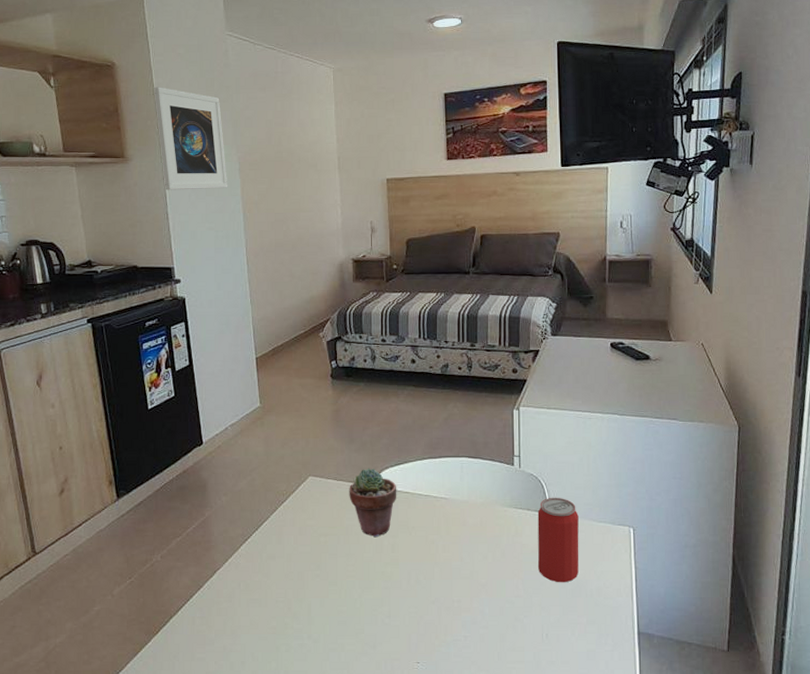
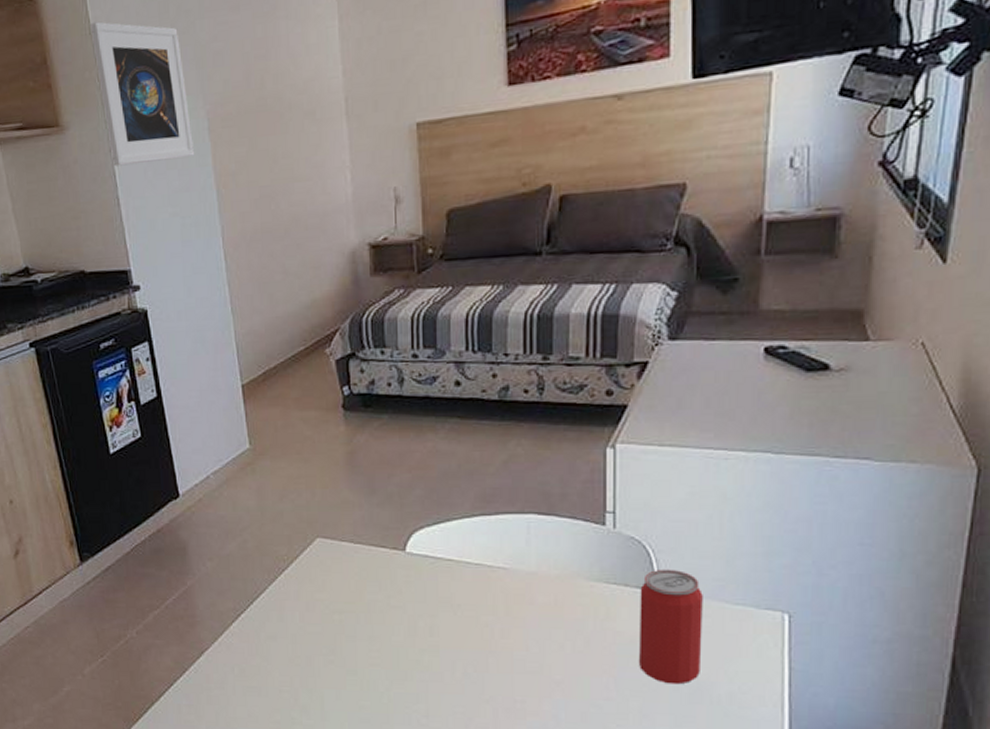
potted succulent: present [349,468,397,538] -> none [370,527,436,617]

